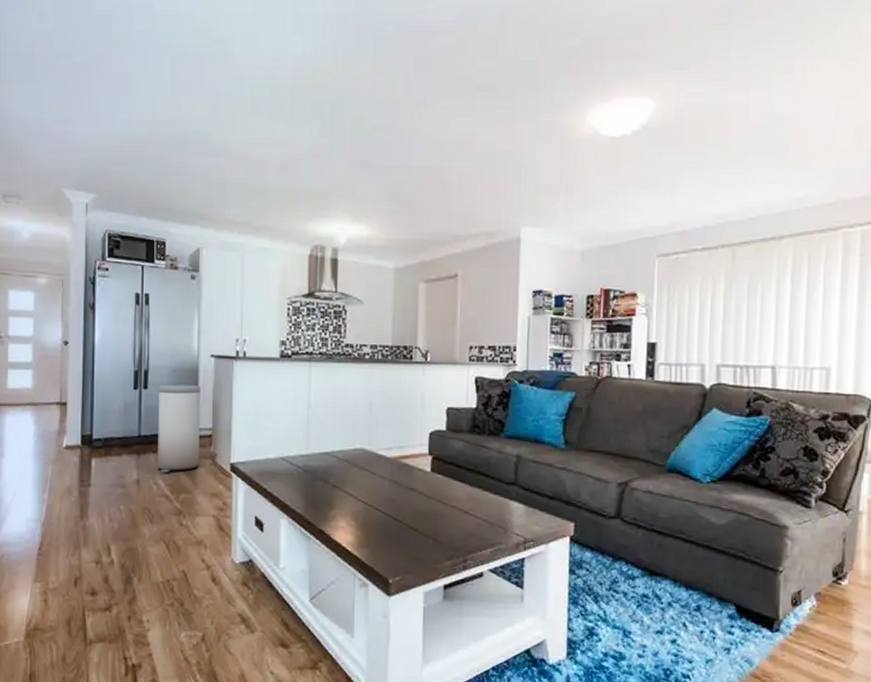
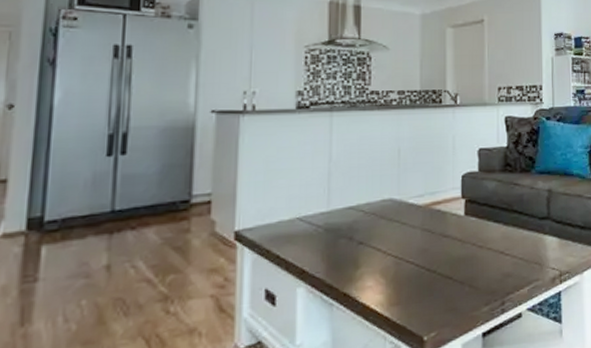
pedal bin: present [157,384,201,473] -> none [137,145,198,252]

